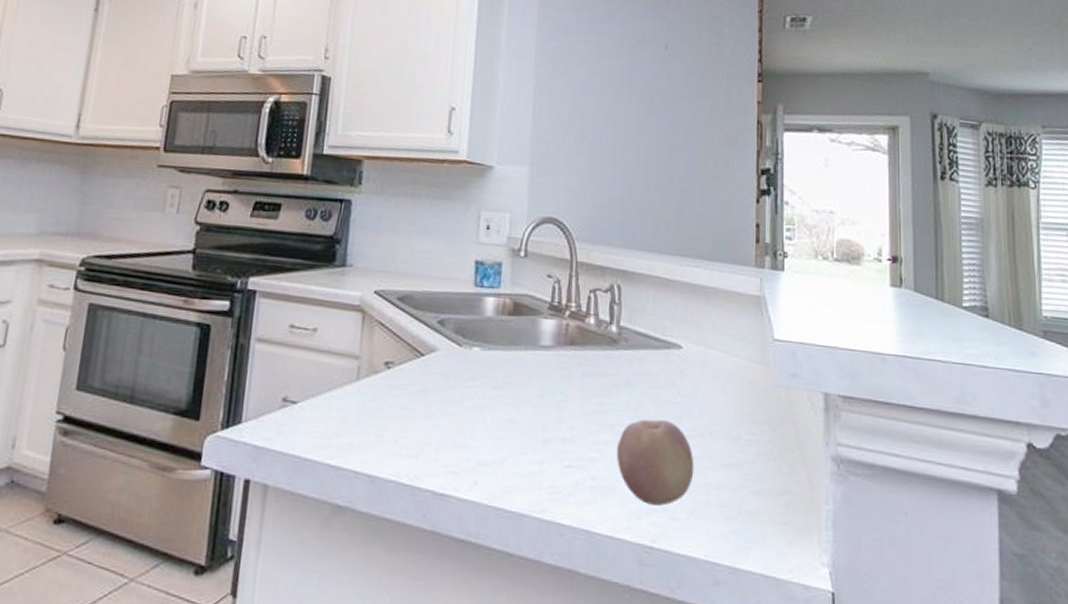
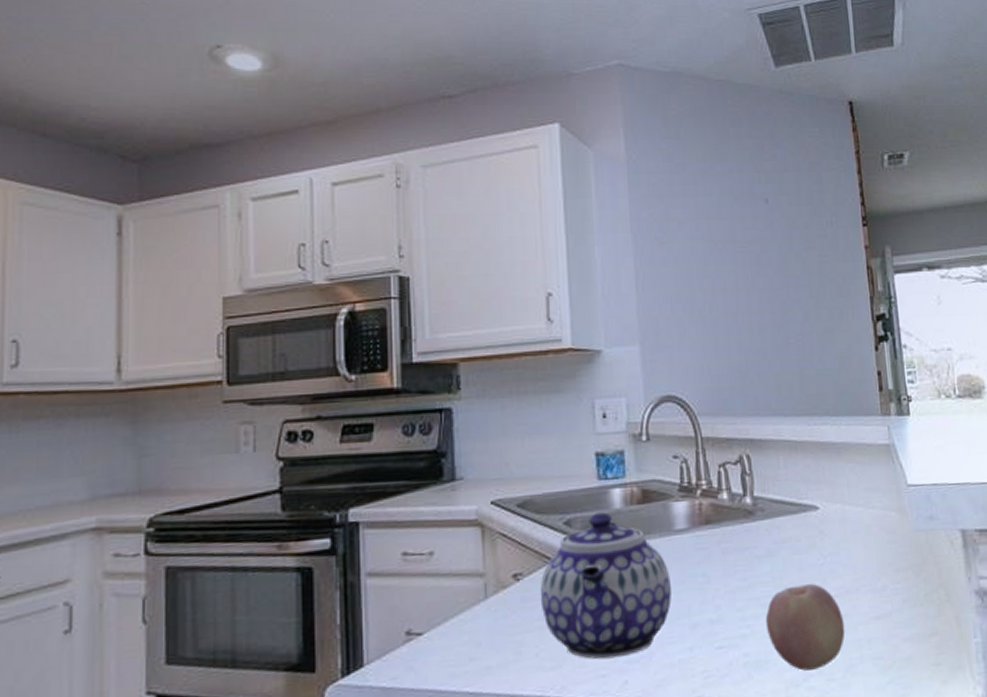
teapot: none [406,317,530,458] -> present [540,512,672,660]

